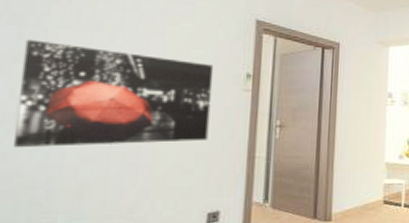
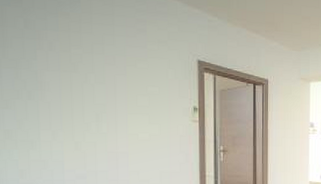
wall art: present [14,39,214,148] -> none [22,80,168,167]

